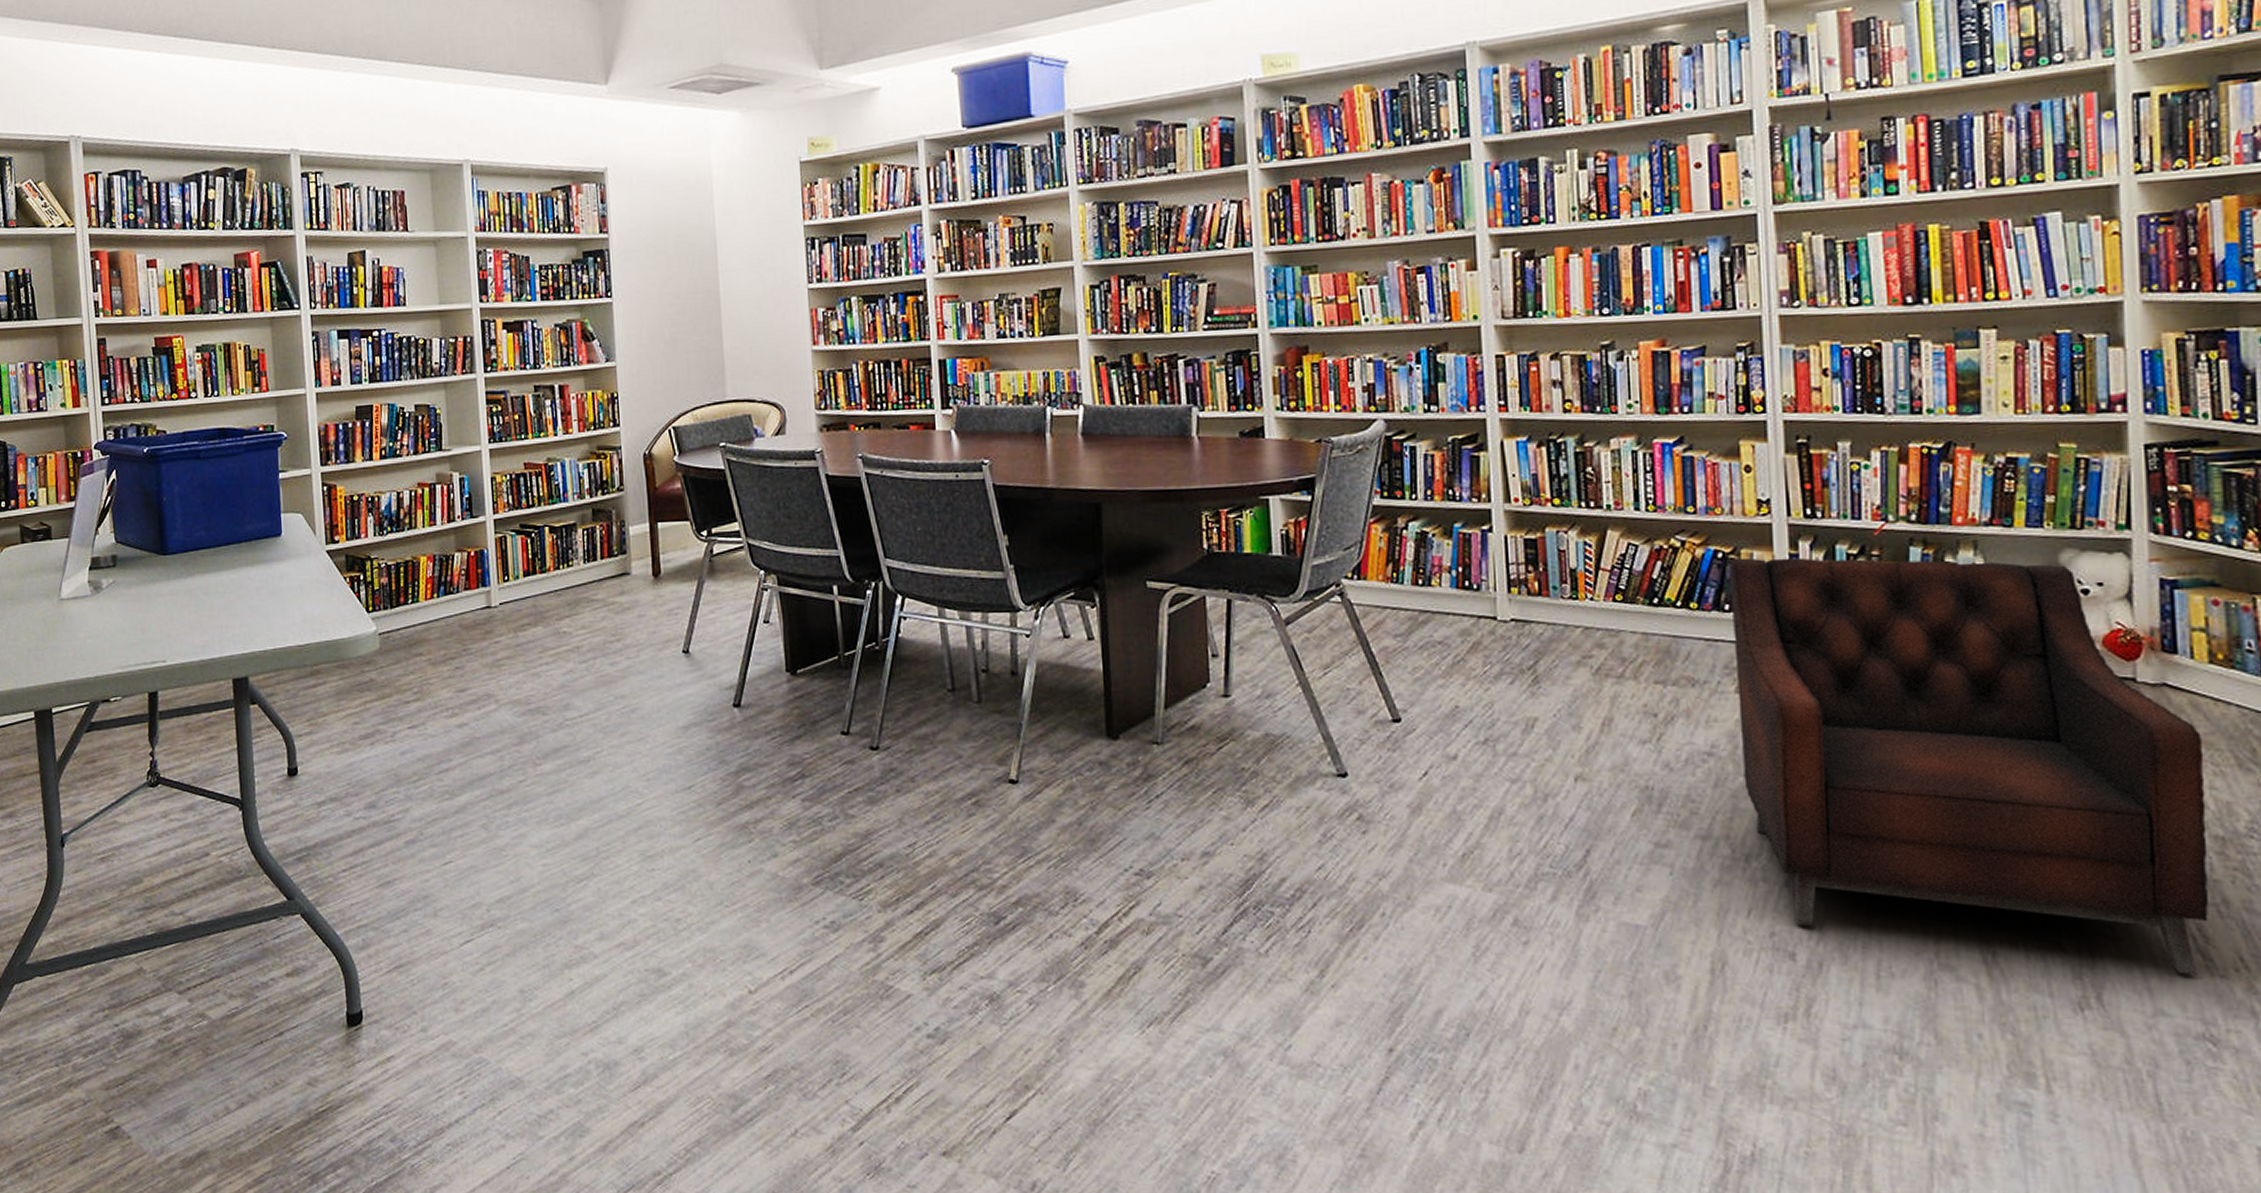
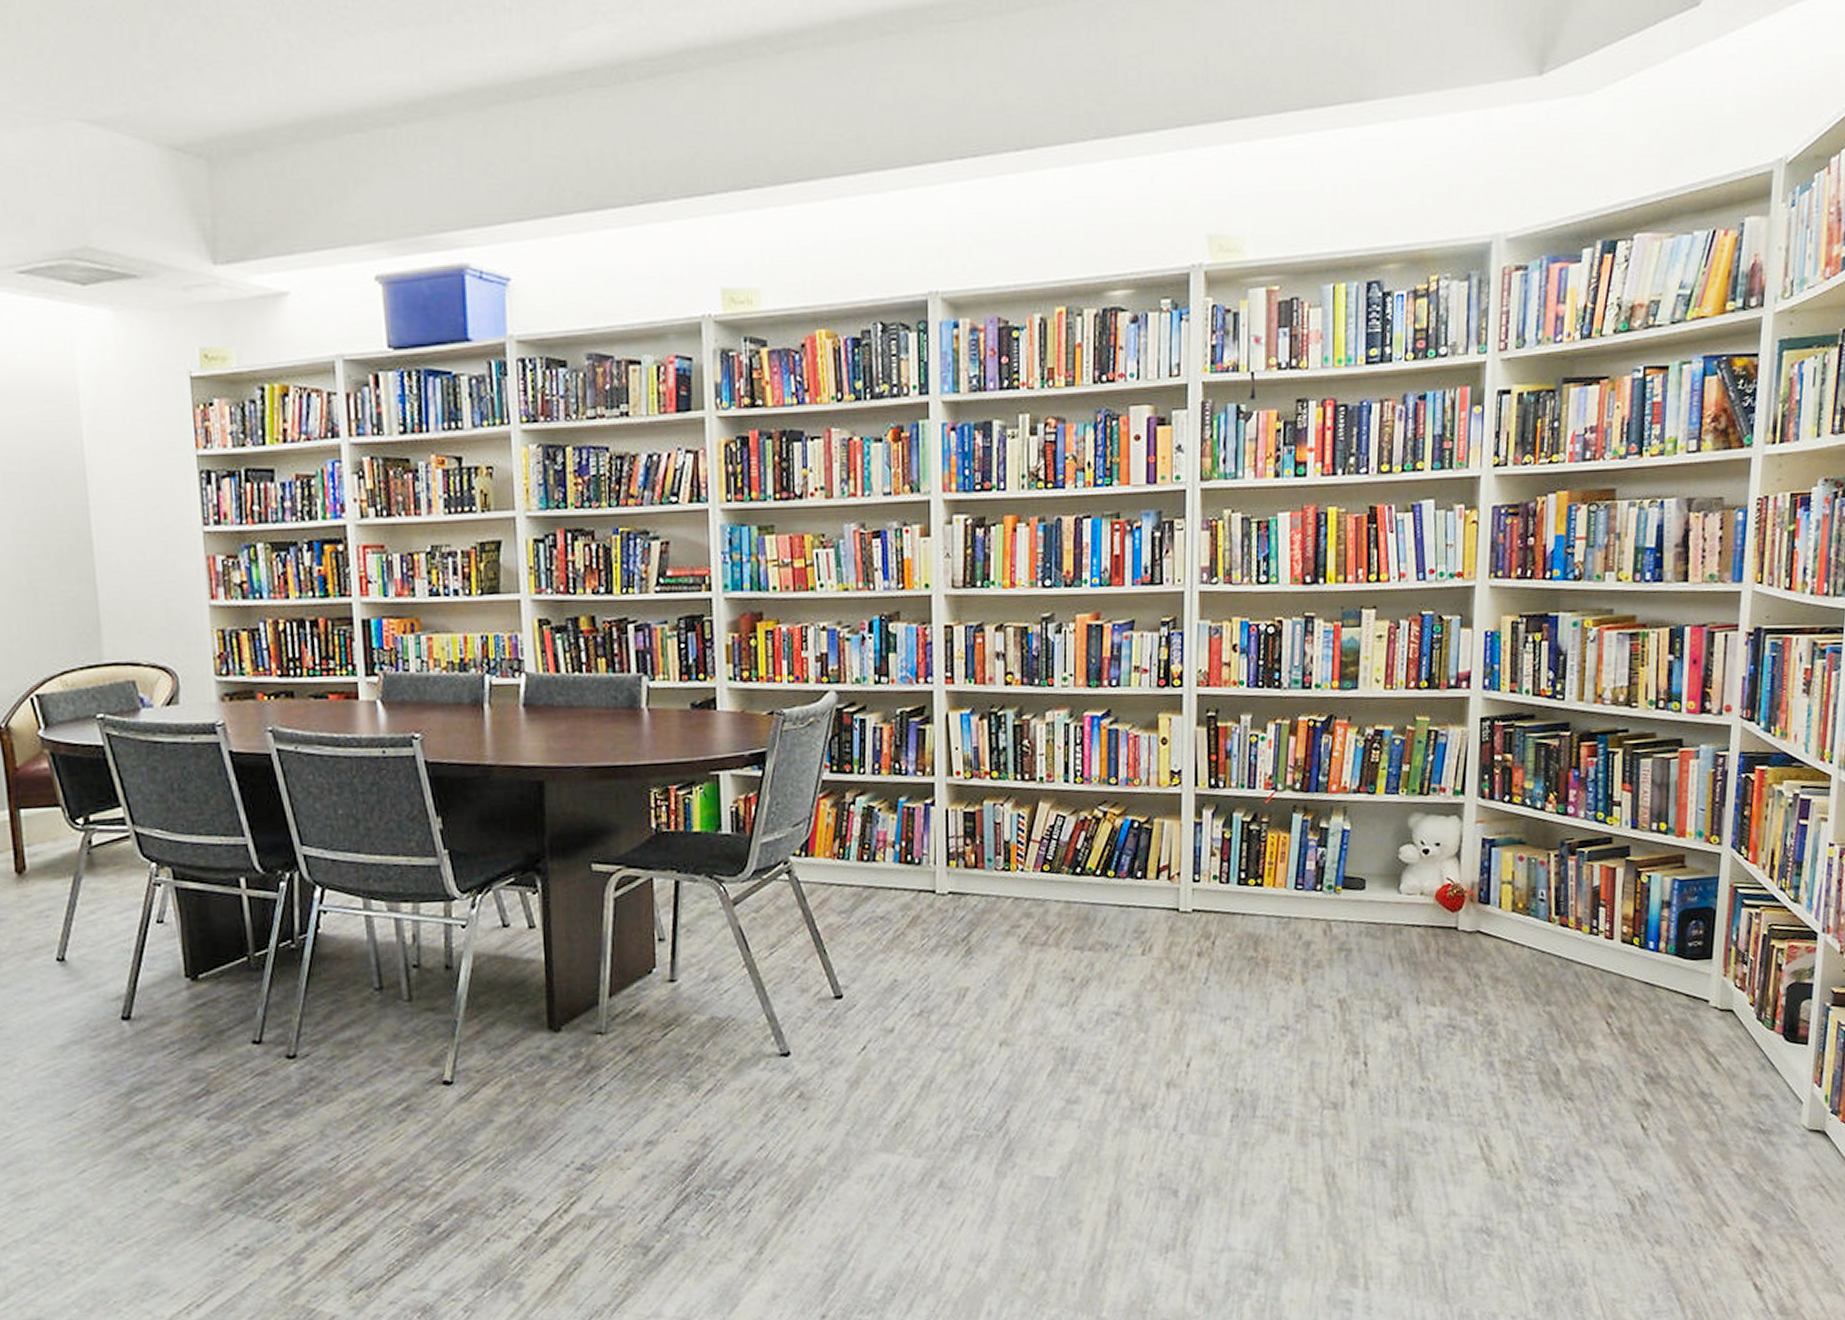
armchair: present [1728,557,2210,975] -> none [1142,825,1502,1179]

